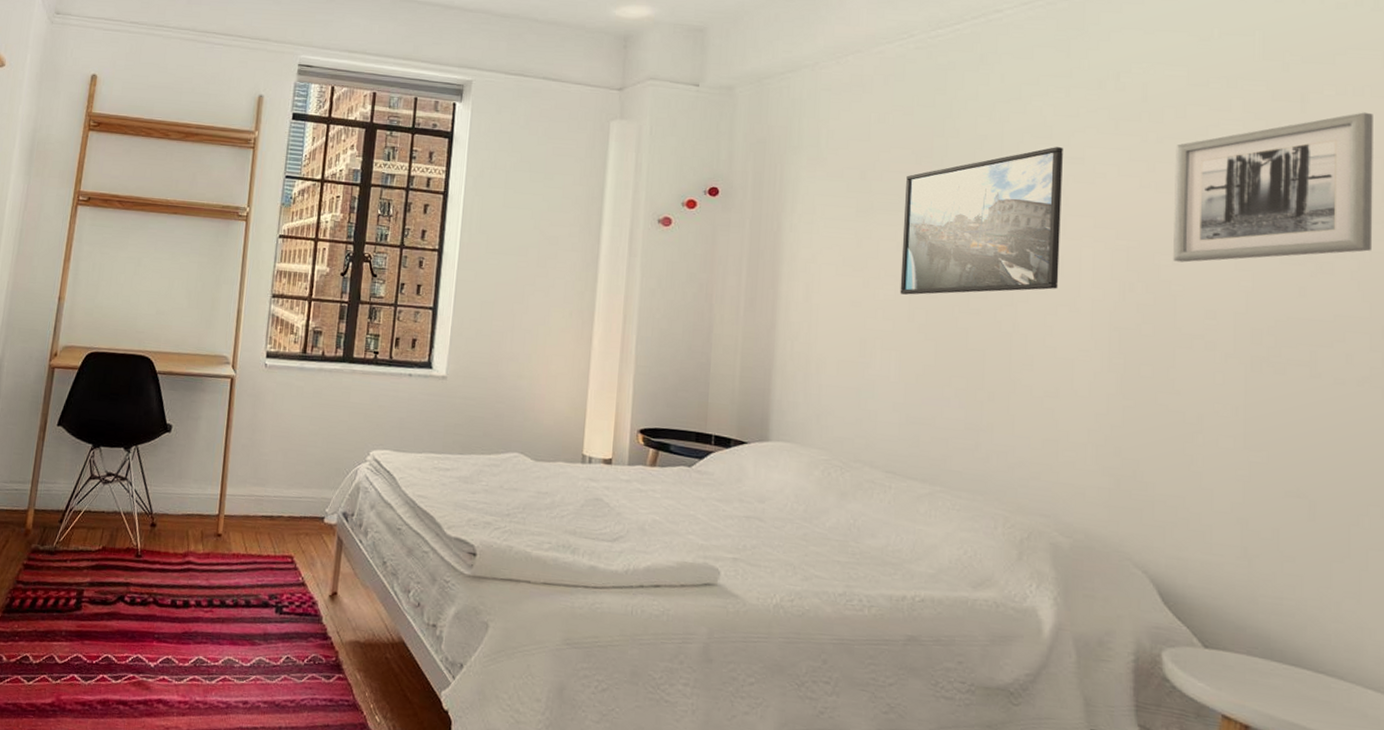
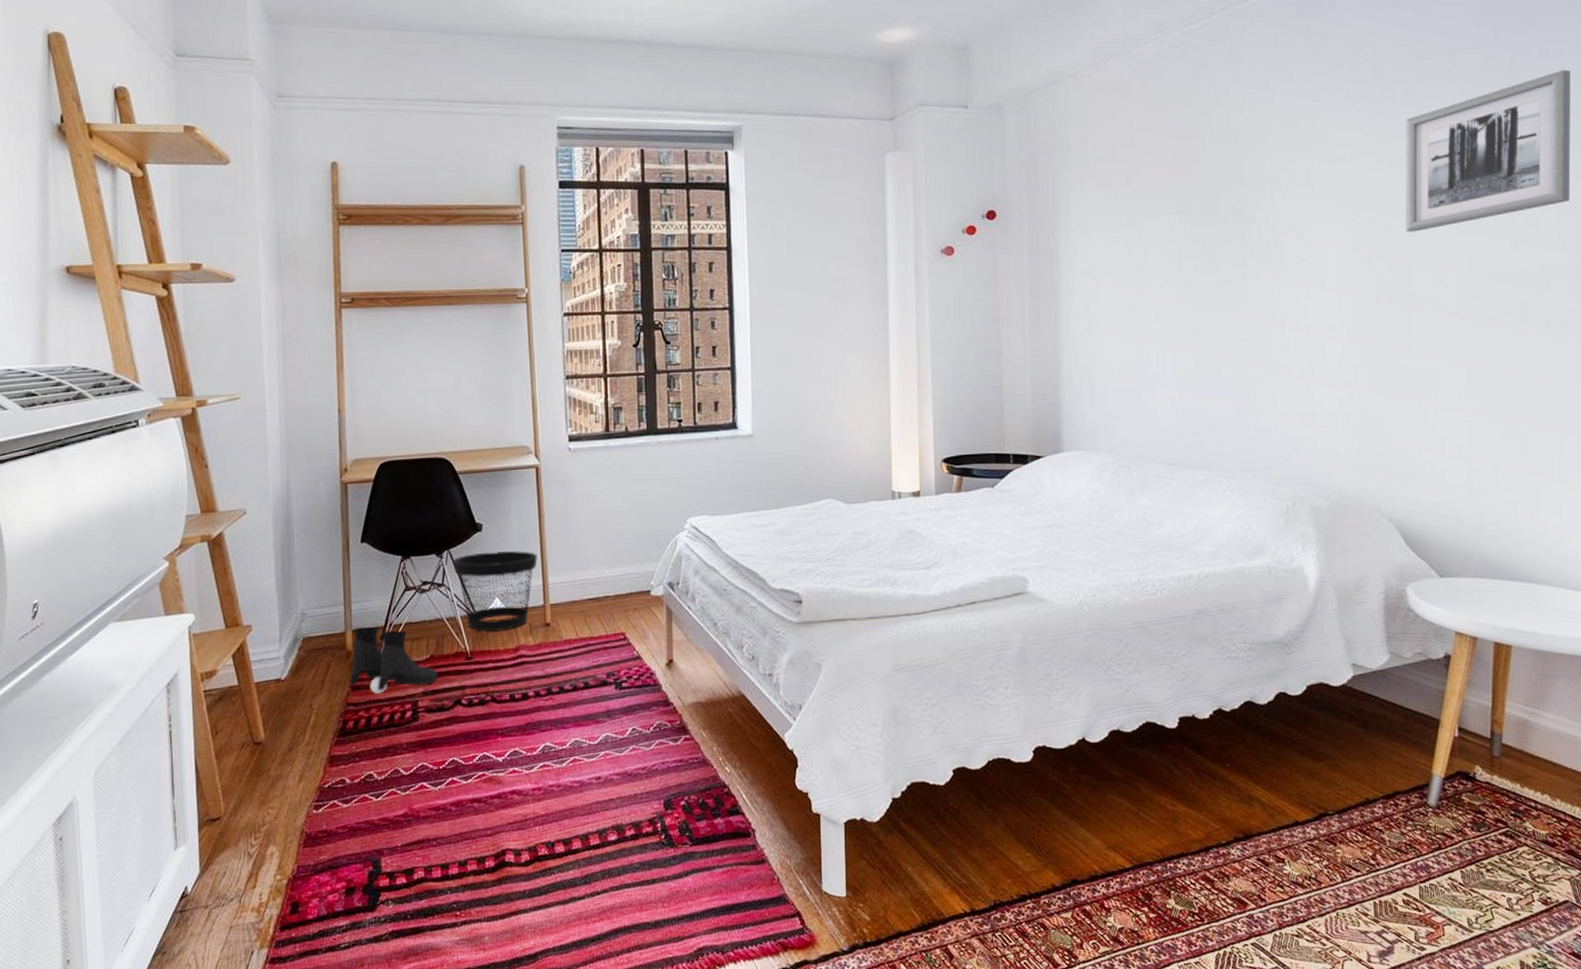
boots: none [22,507,107,577] -> present [349,626,438,694]
wastebasket: none [138,453,220,534] -> present [452,551,538,632]
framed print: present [900,147,1063,295] -> none [1169,133,1309,295]

